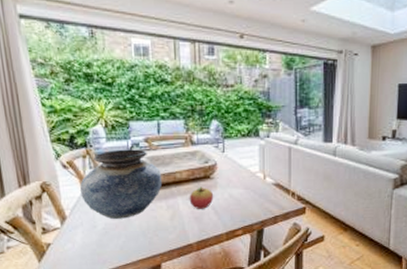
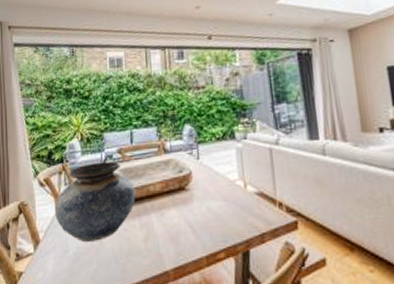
fruit: present [189,186,214,209] -> none [163,200,191,227]

